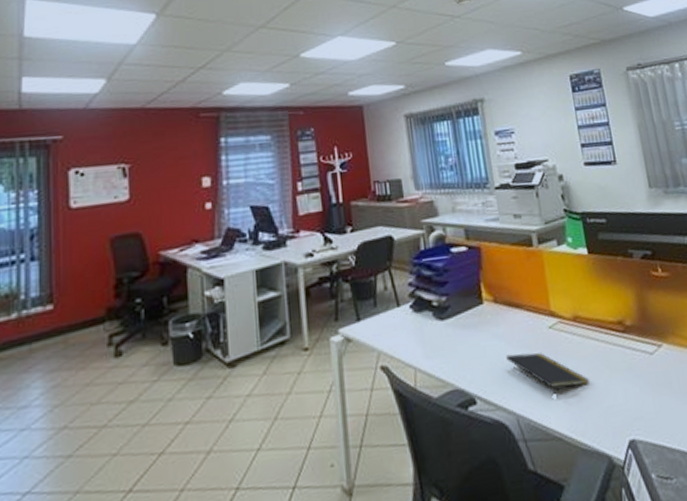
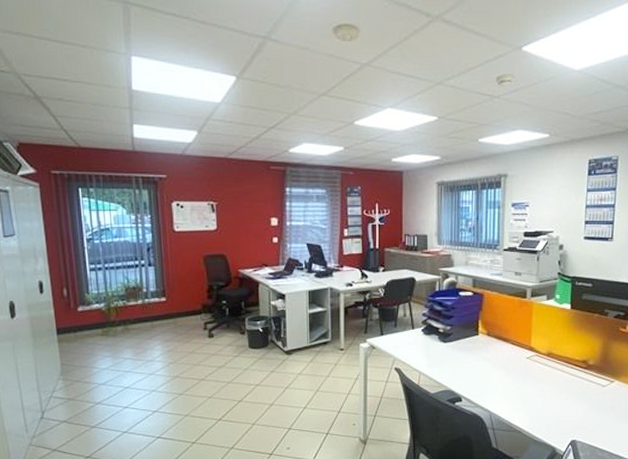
notepad: present [506,353,589,394] -> none [489,372,550,403]

